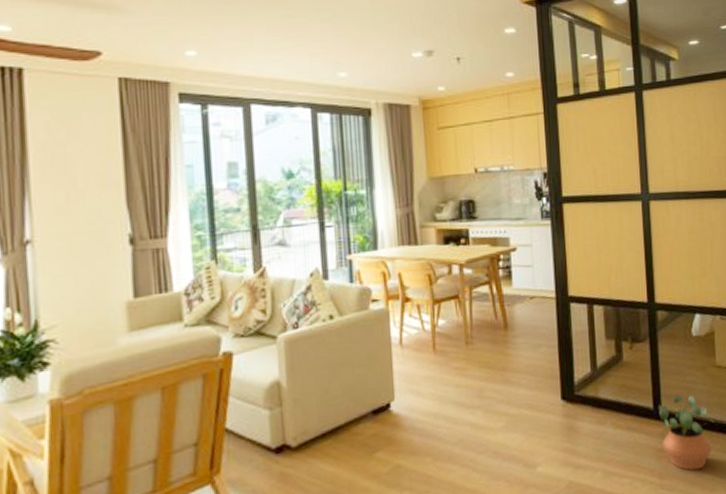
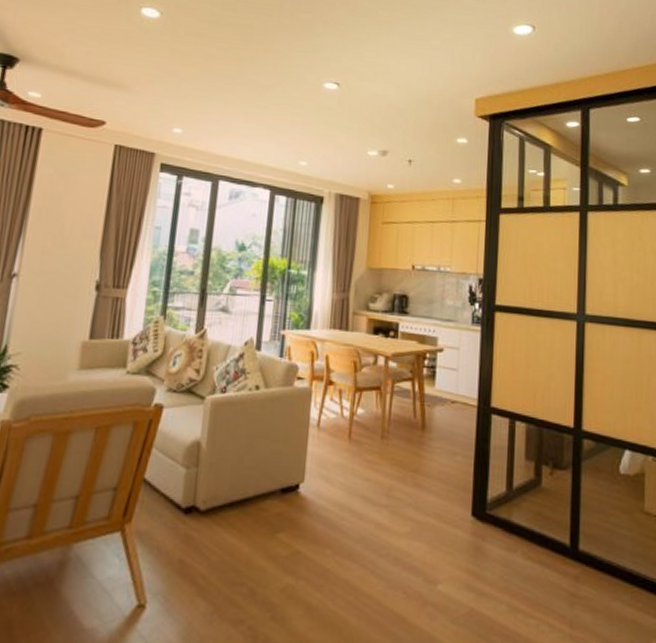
potted plant: present [659,395,715,471] -> none [576,536,638,627]

